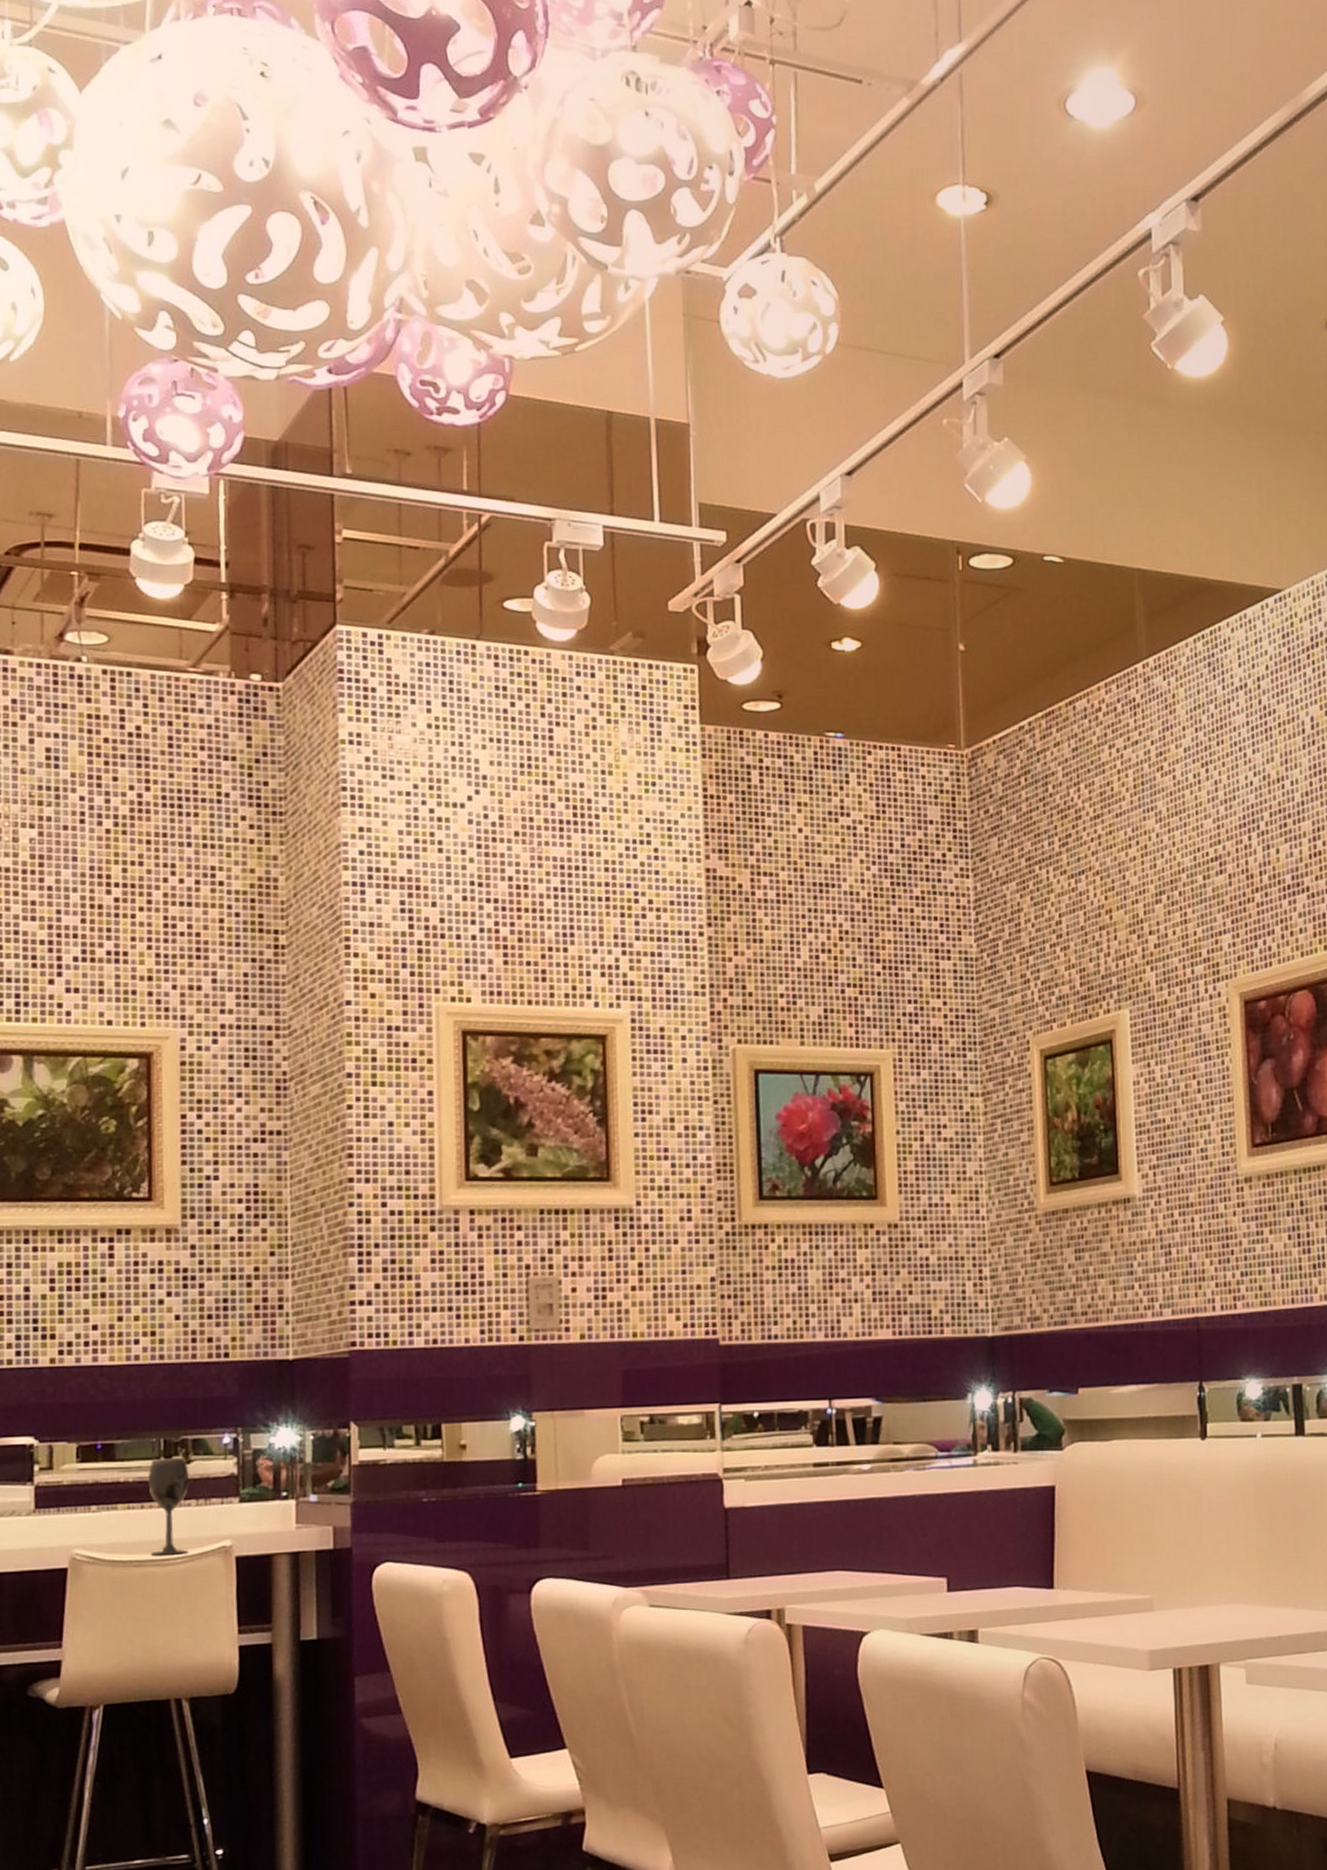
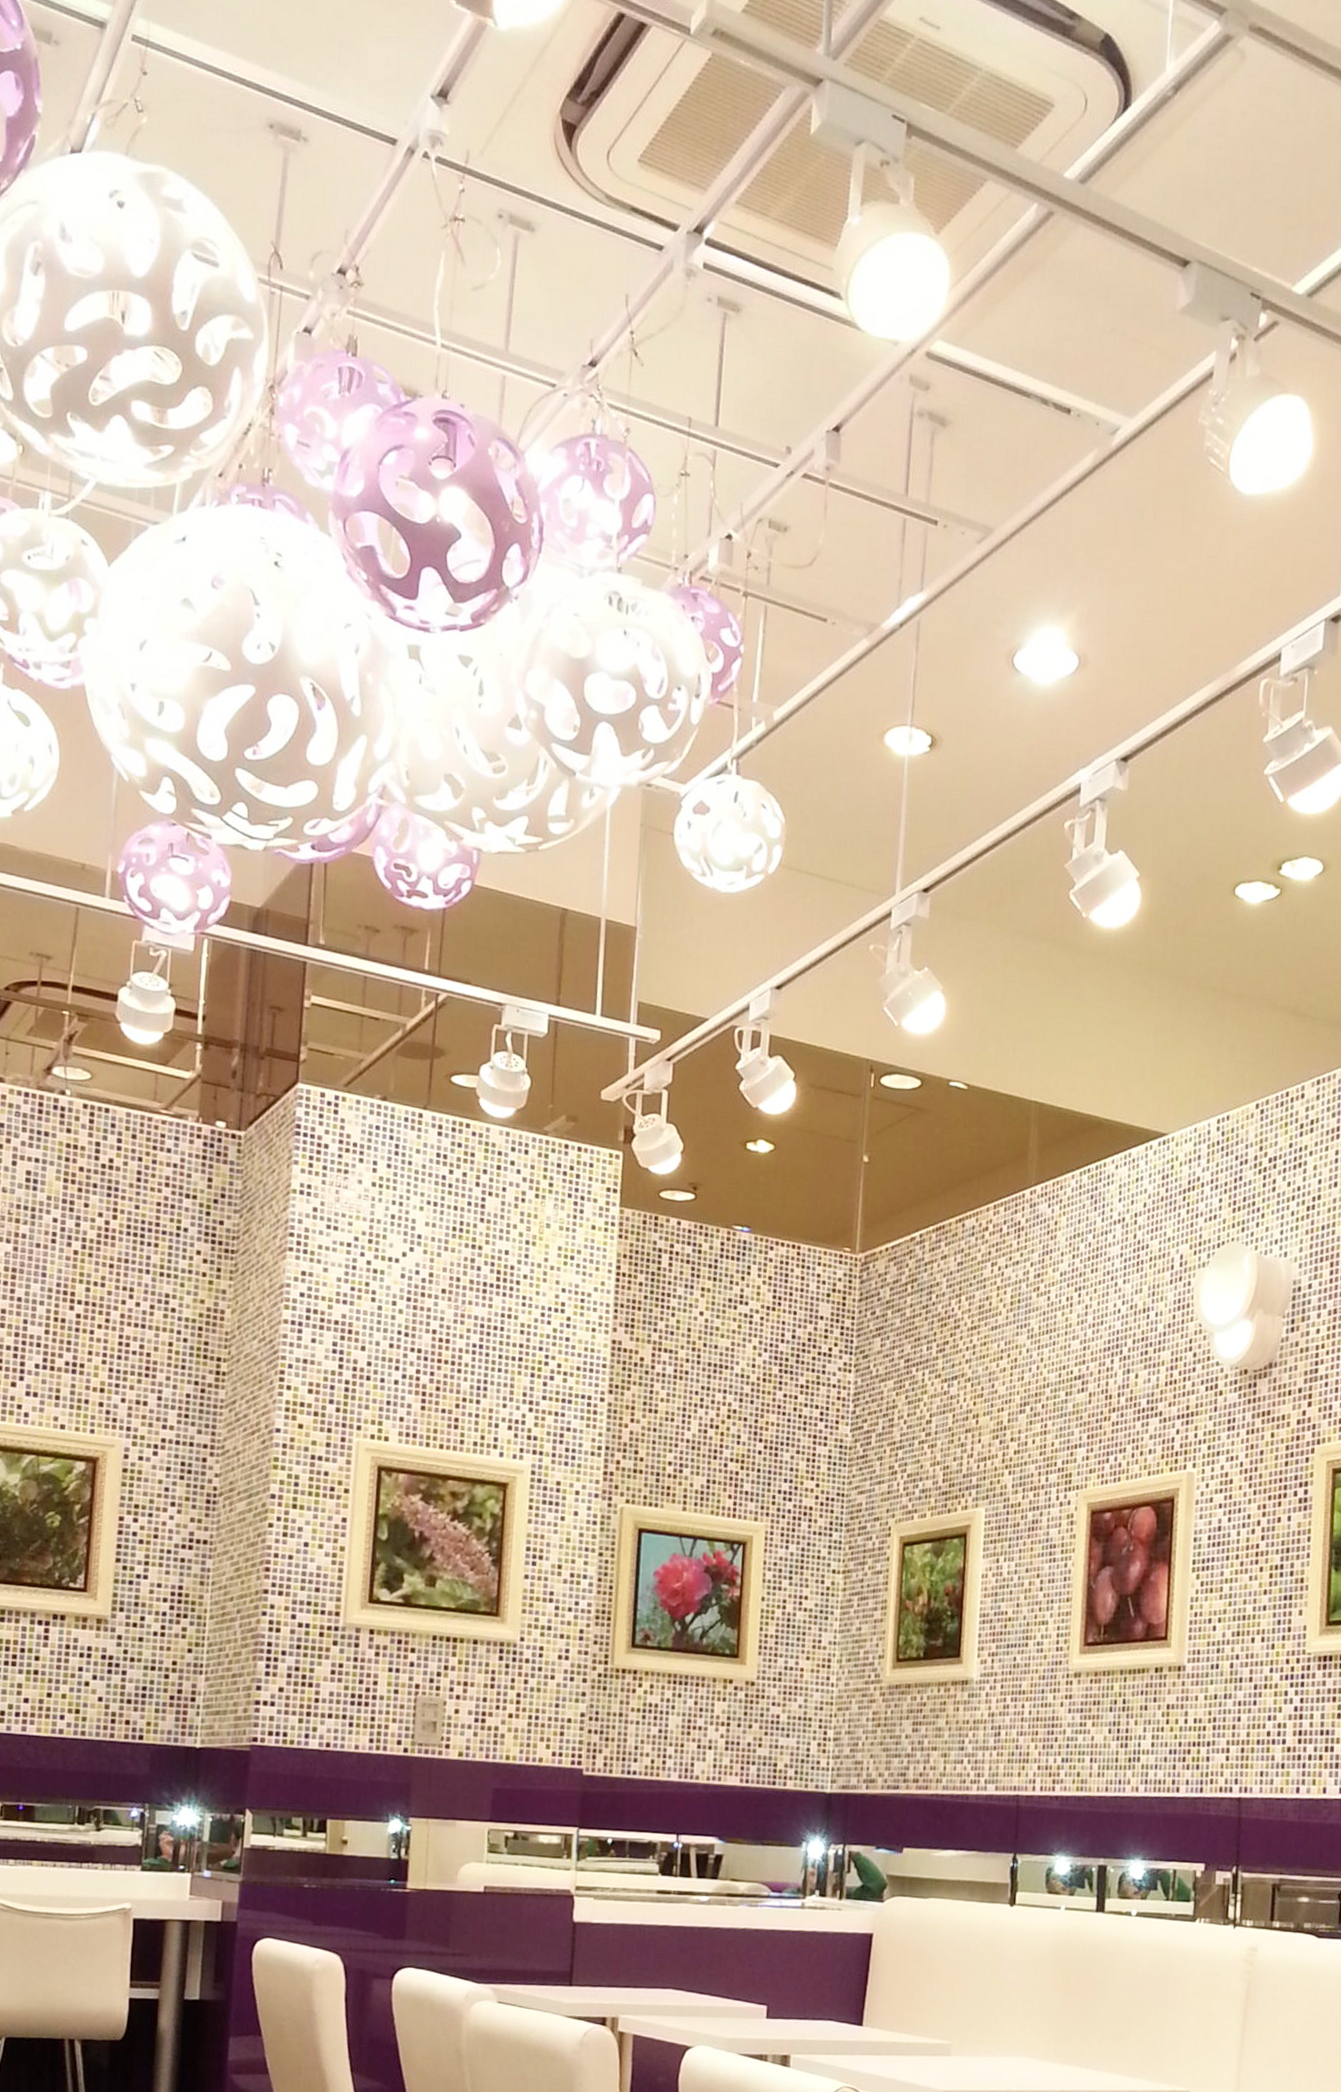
wine glass: present [148,1458,189,1556] -> none [58,1824,98,1912]

